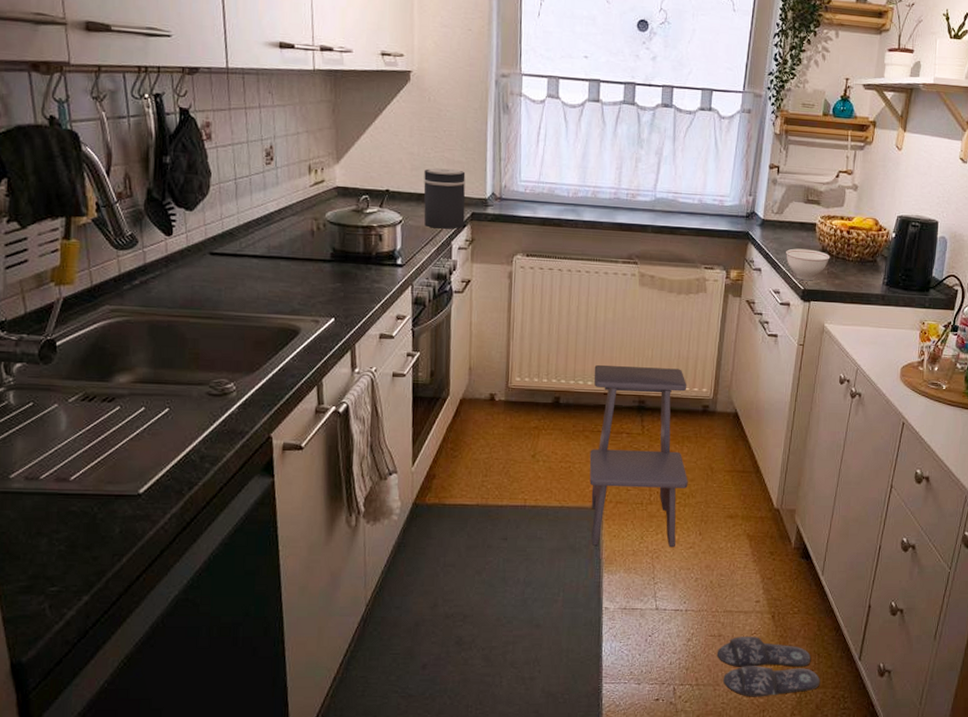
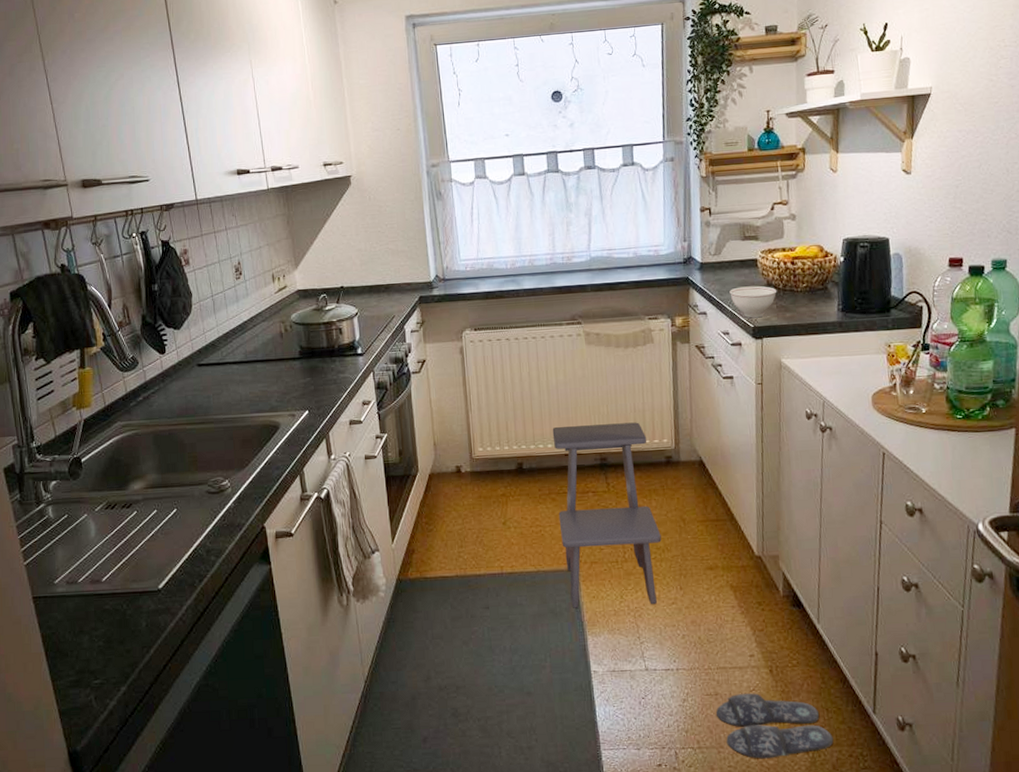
cylinder: present [423,168,466,229] -> none [372,258,414,316]

